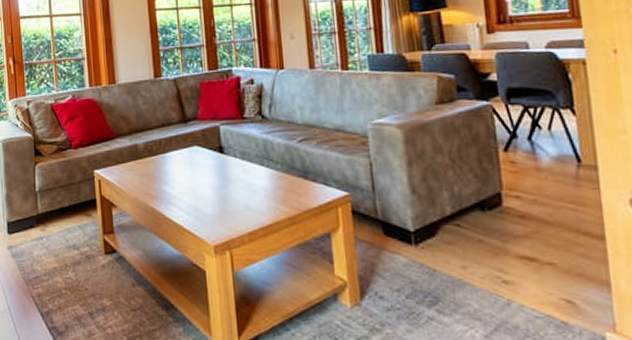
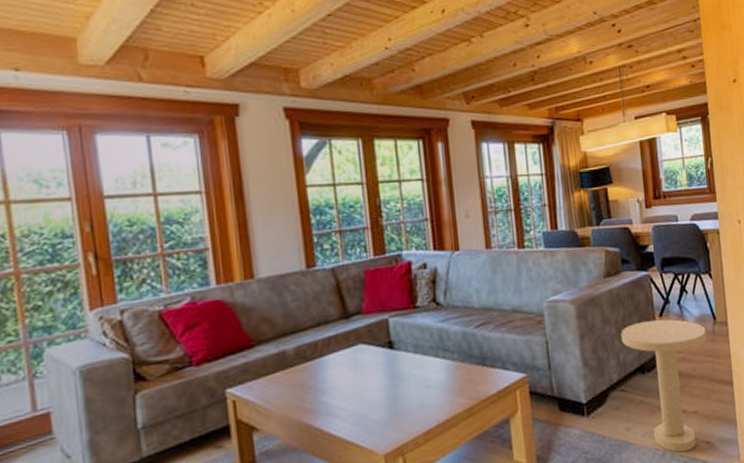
side table: none [455,154,568,305] -> present [621,319,707,453]

